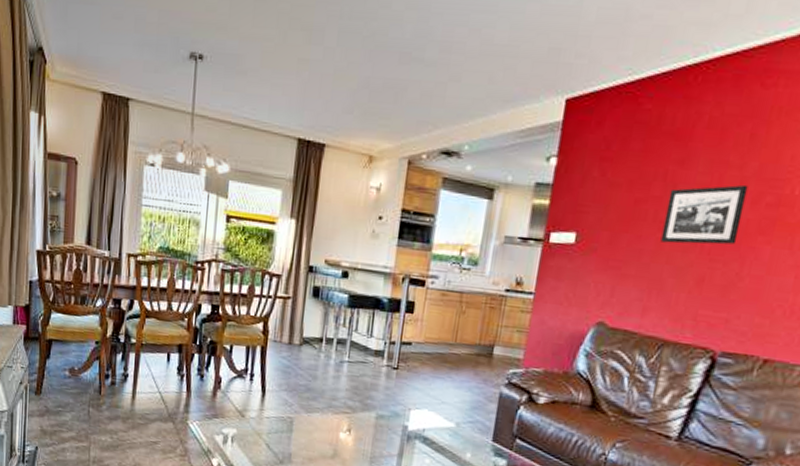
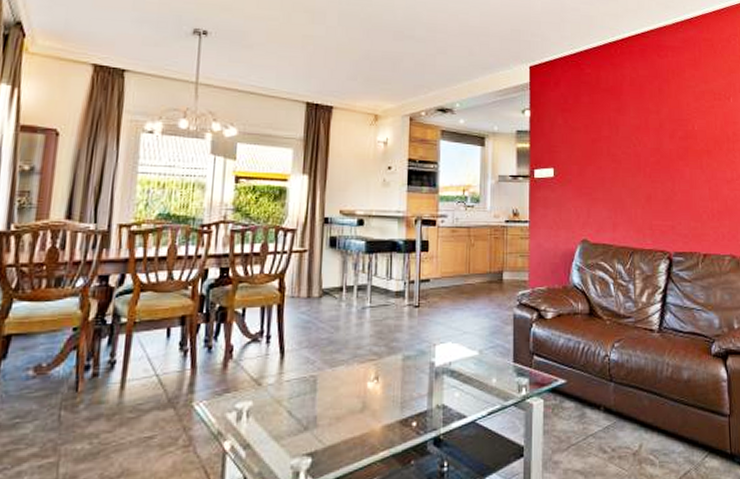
picture frame: present [660,184,748,245] -> none [615,124,666,171]

